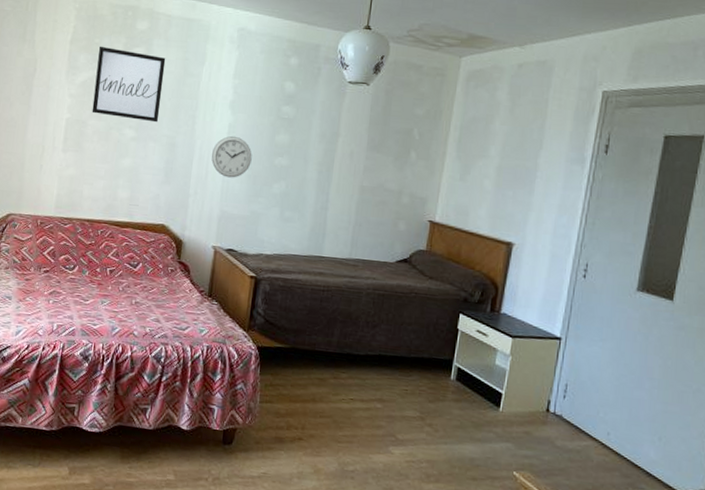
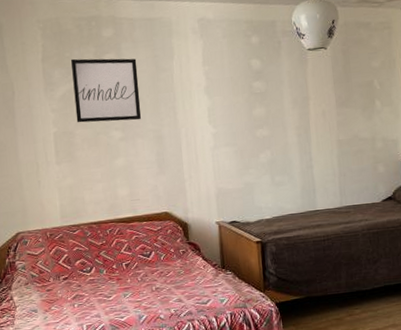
wall clock: present [211,135,252,178] -> none [197,118,236,157]

